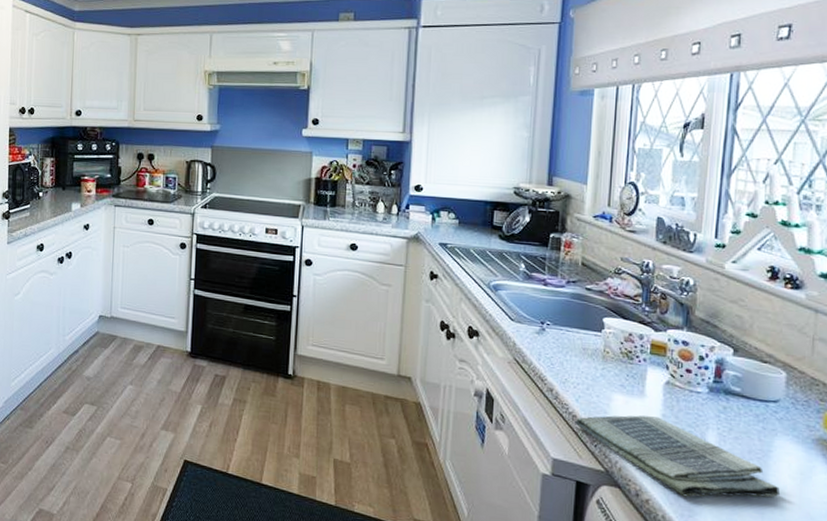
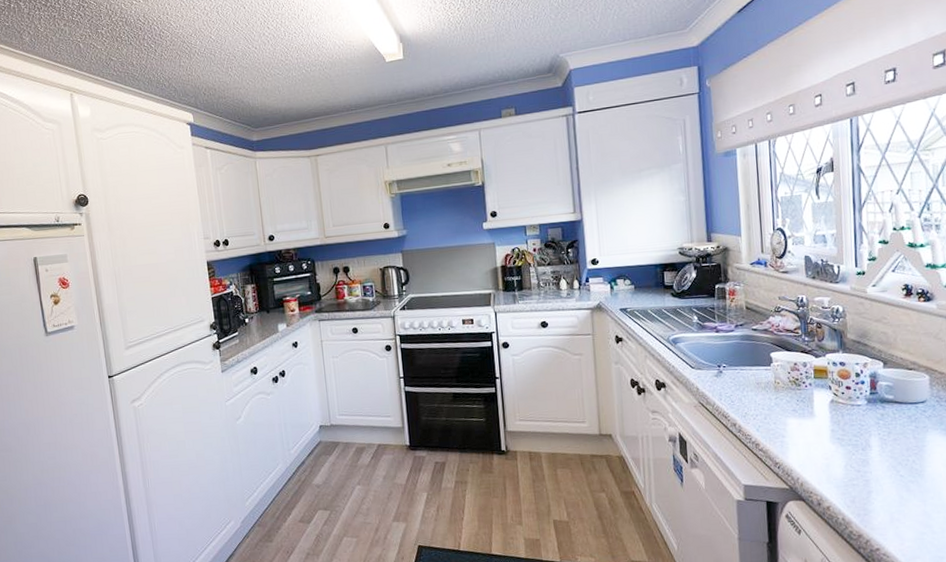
dish towel: present [575,415,781,498] -> none [758,433,937,499]

